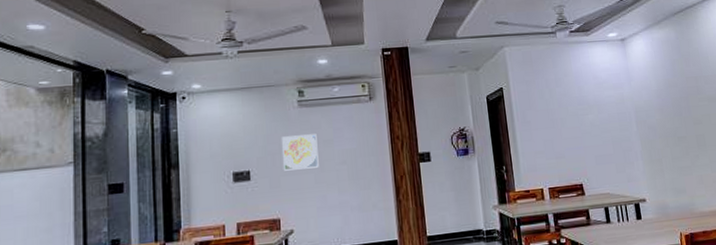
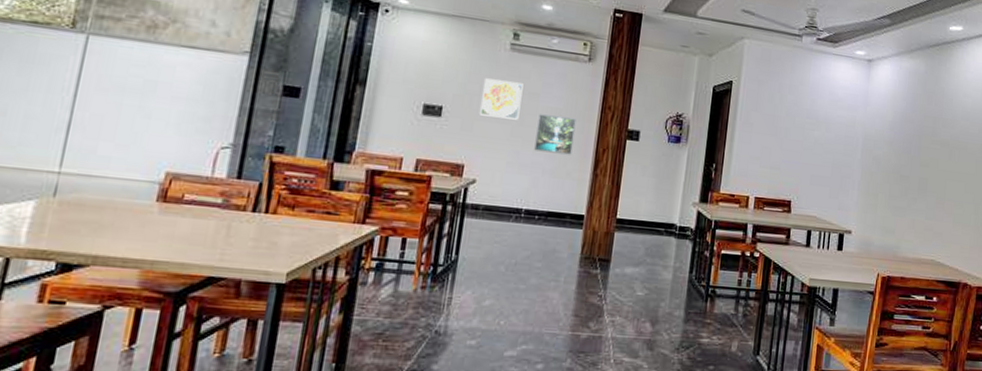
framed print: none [336,154,373,192] -> present [534,114,576,155]

